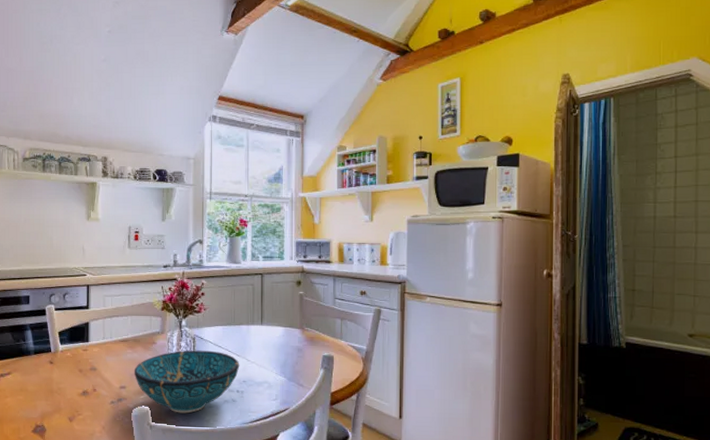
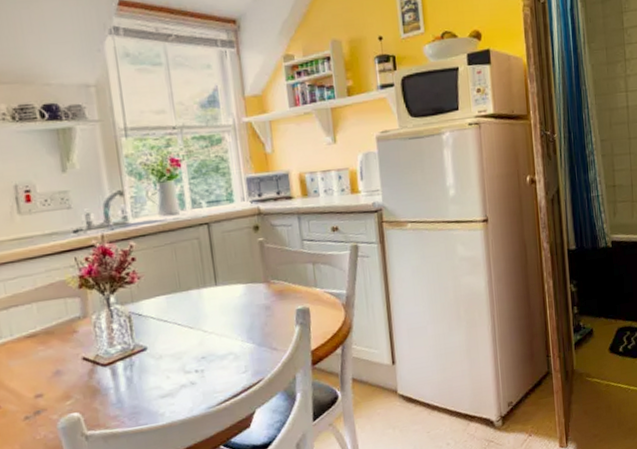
decorative bowl: present [135,350,240,414] -> none [52,327,195,413]

